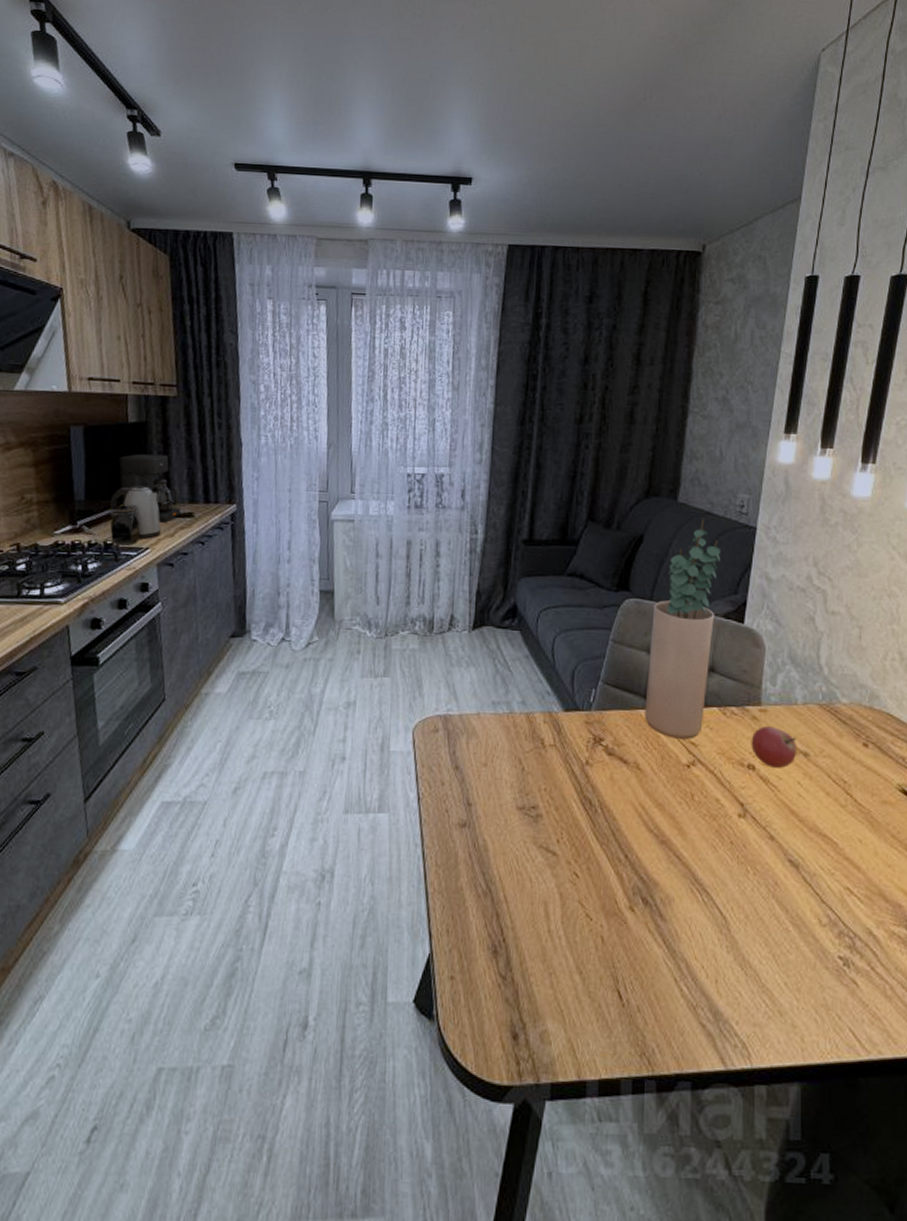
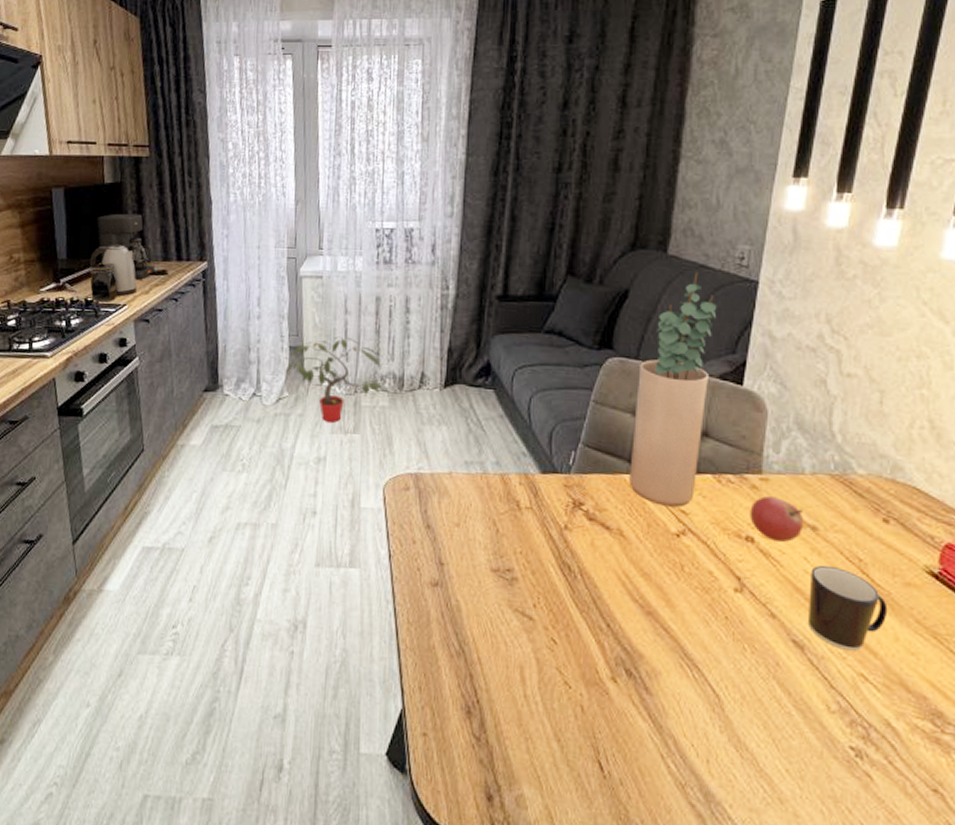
potted plant: none [315,579,415,666] -> present [285,336,385,423]
mug: none [802,788,869,866] -> present [809,564,888,651]

